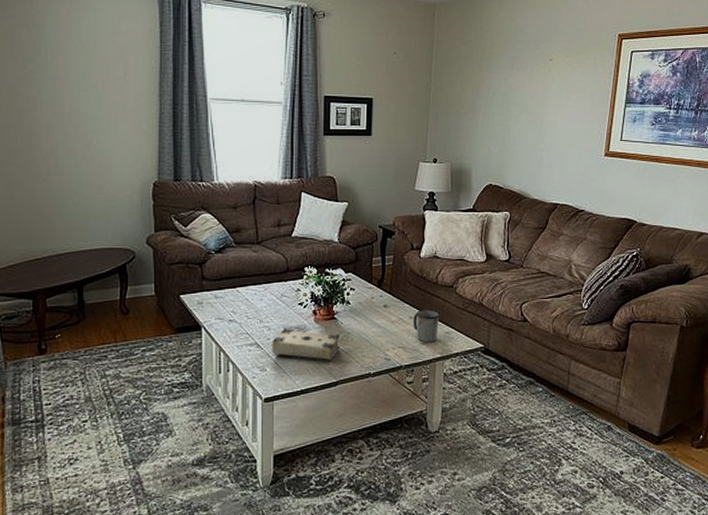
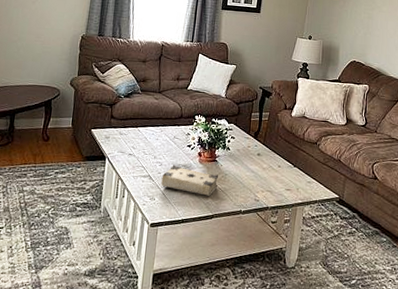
mug: present [413,309,440,343] -> none [280,160,304,189]

